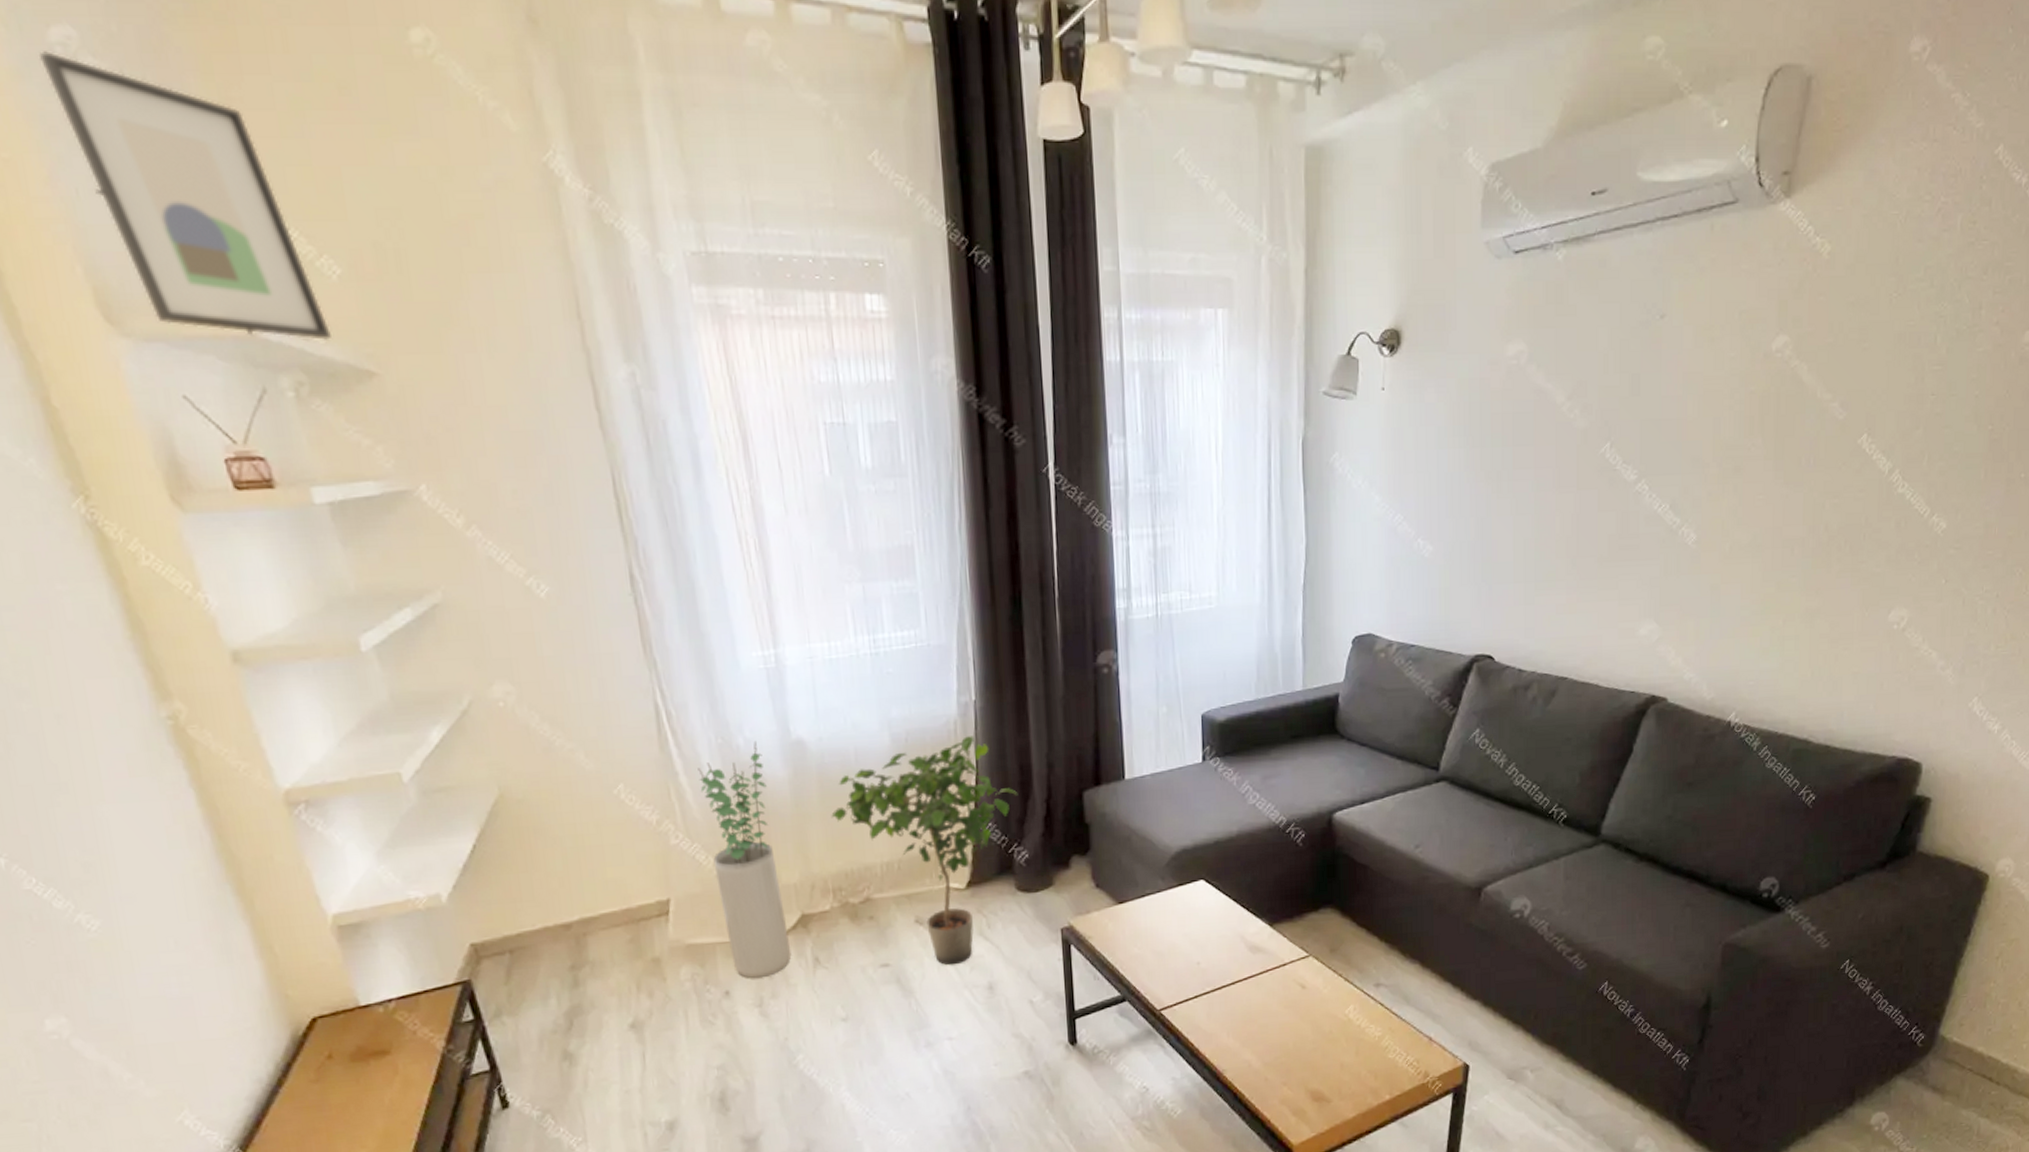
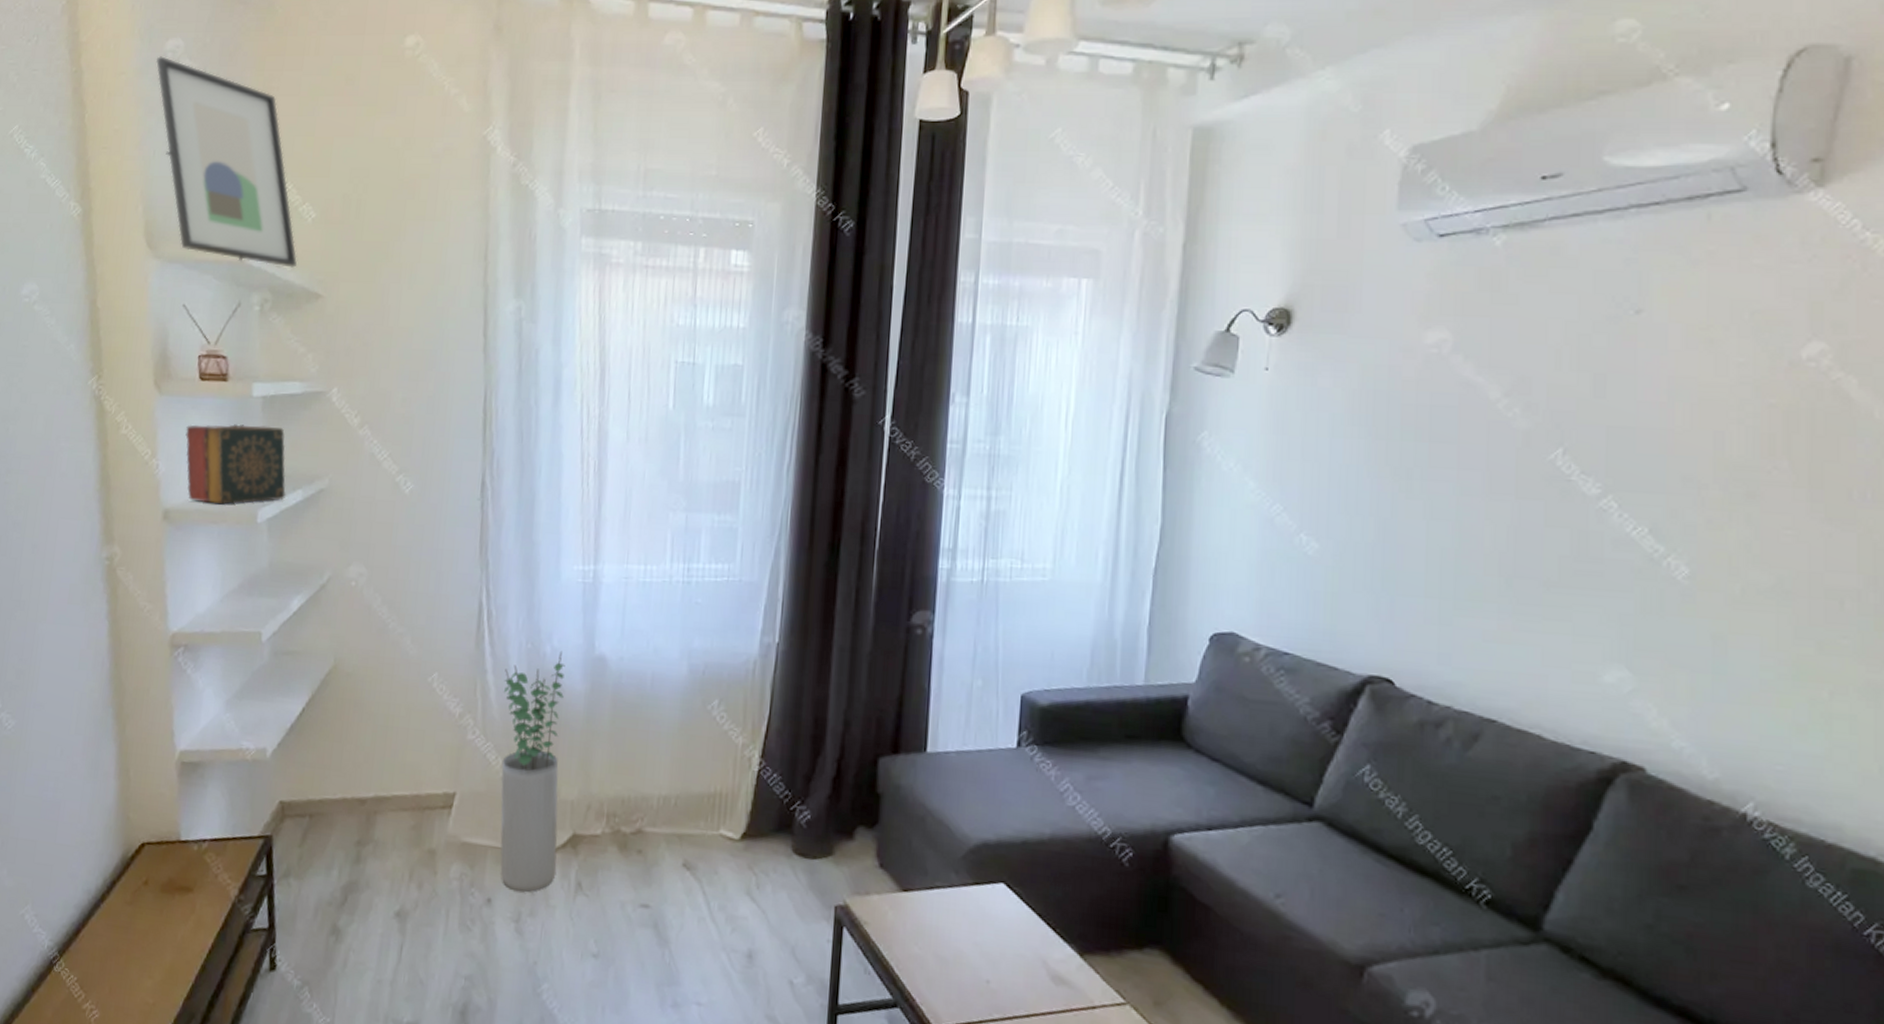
decorative box: none [233,537,392,637] -> present [185,424,287,504]
potted plant: present [831,736,1017,965] -> none [618,678,808,921]

